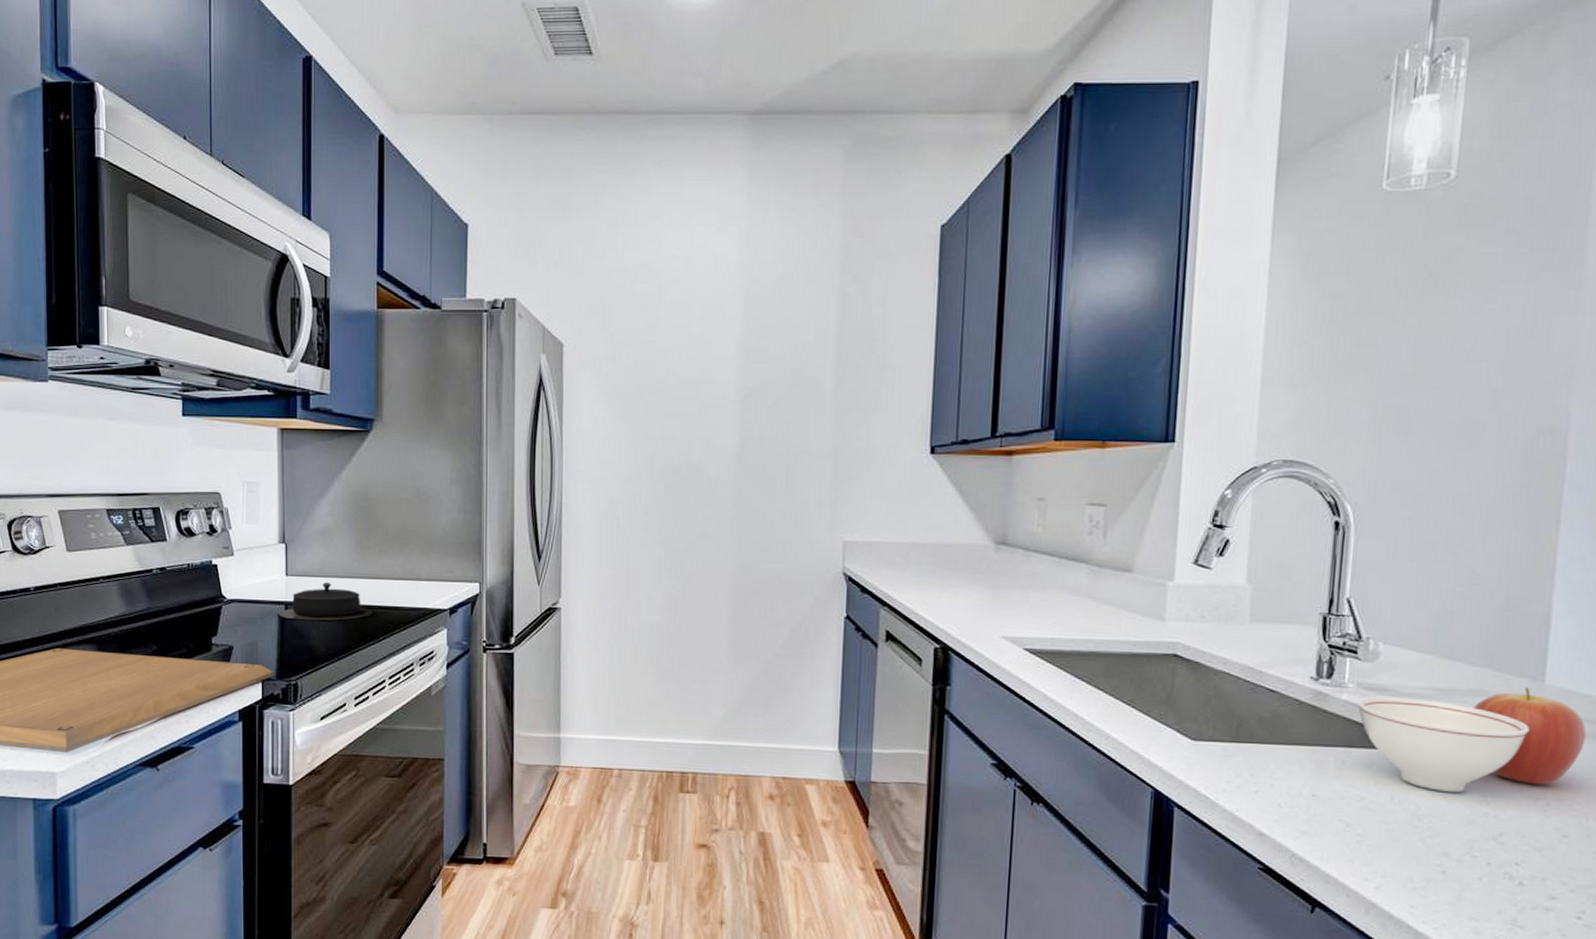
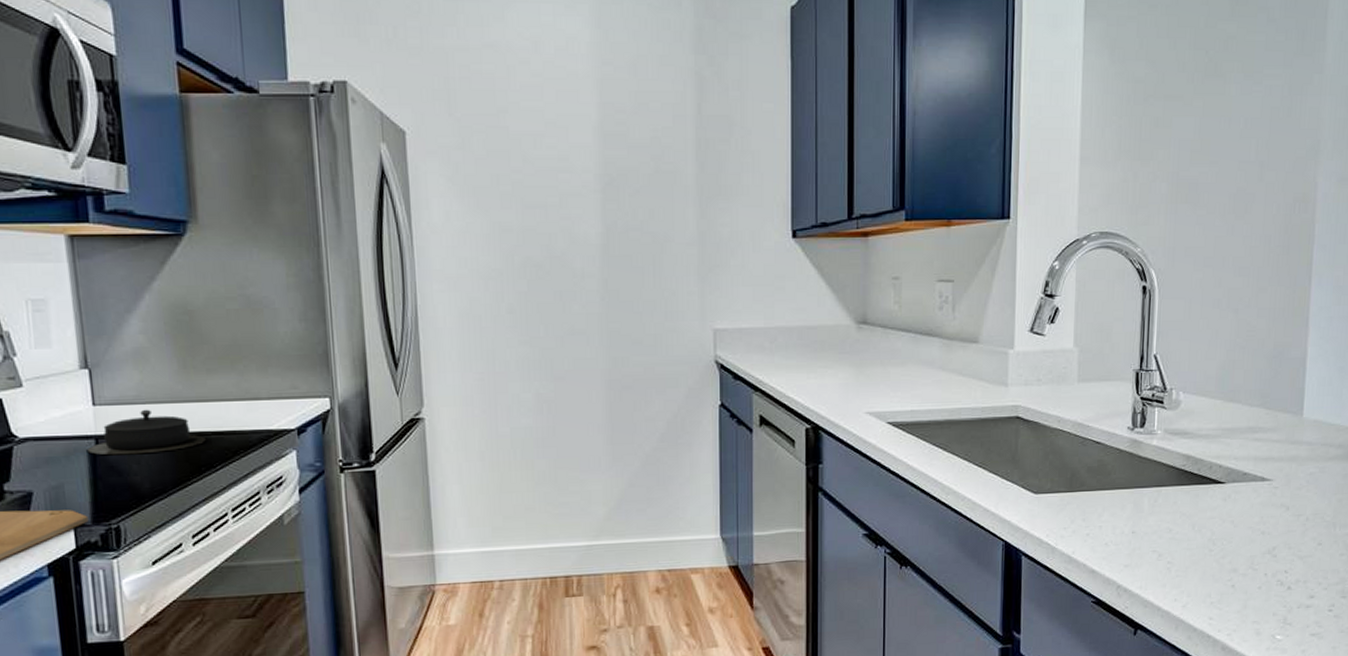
bowl: present [1357,696,1530,792] -> none [1164,438,1293,517]
fruit: present [1473,687,1587,785] -> none [1252,421,1333,504]

